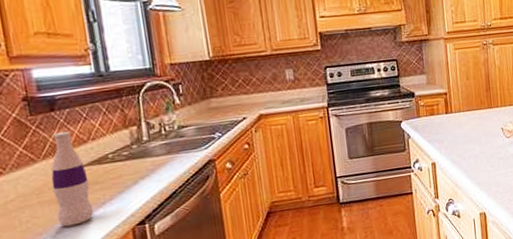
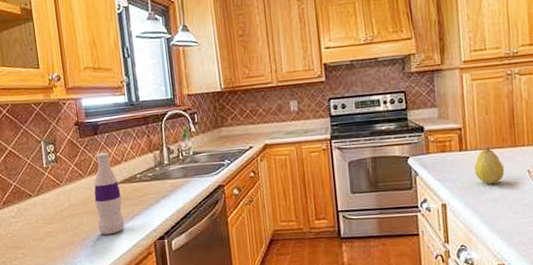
fruit: none [458,109,484,143] -> present [474,147,505,185]

